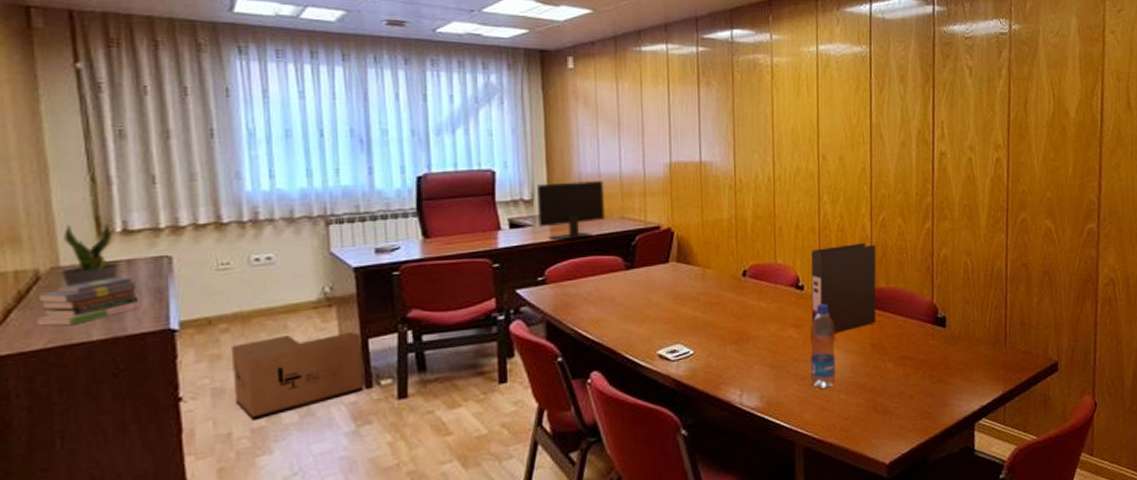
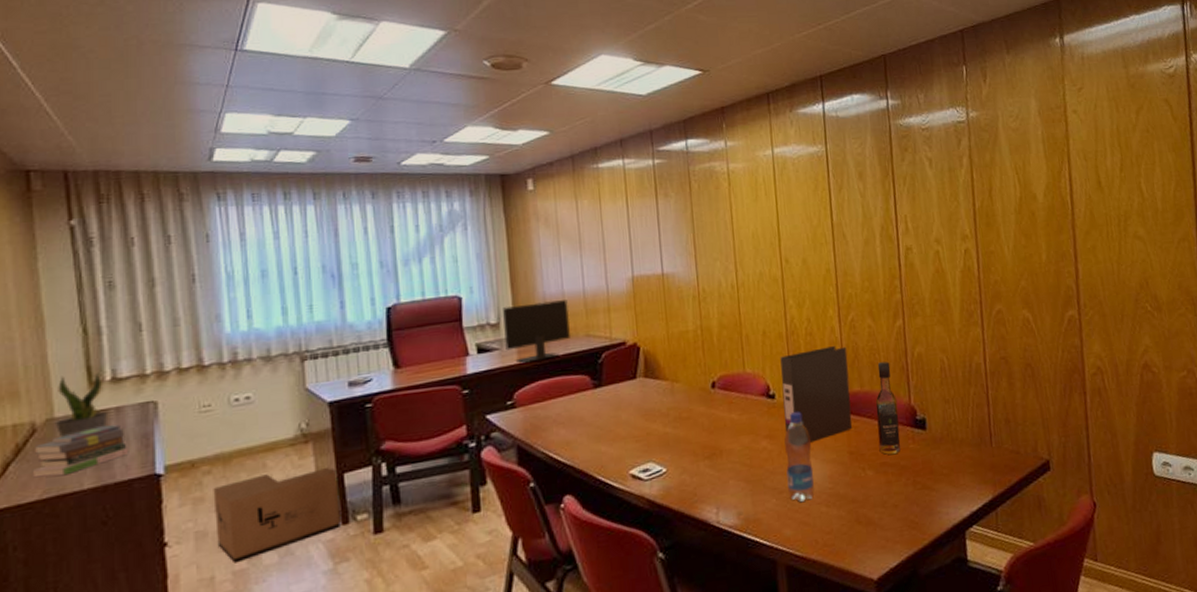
bottle: none [899,261,921,350] -> present [875,361,901,455]

